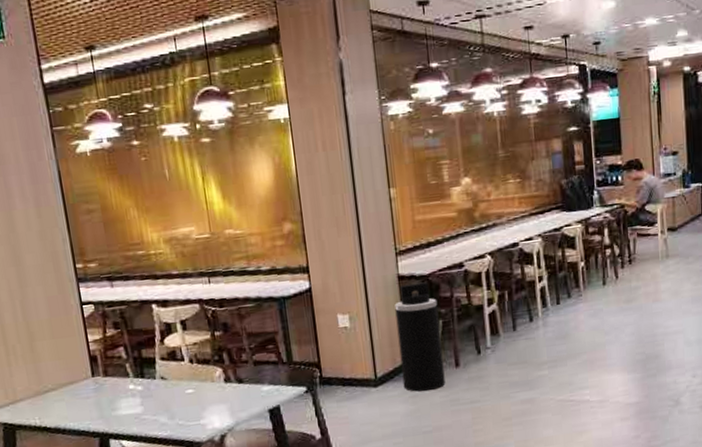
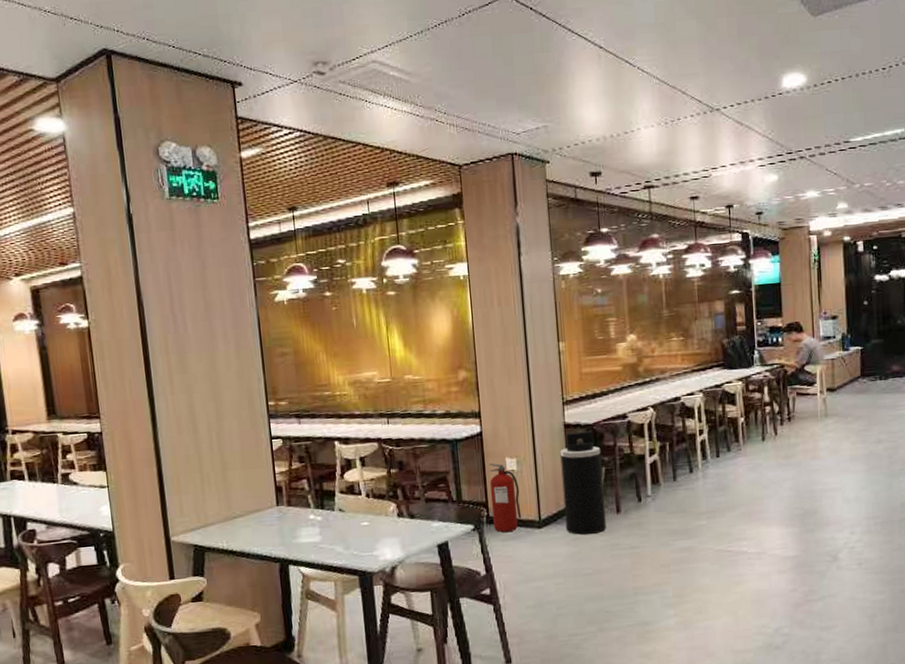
fire extinguisher: none [320,320,357,394] -> present [489,463,522,533]

